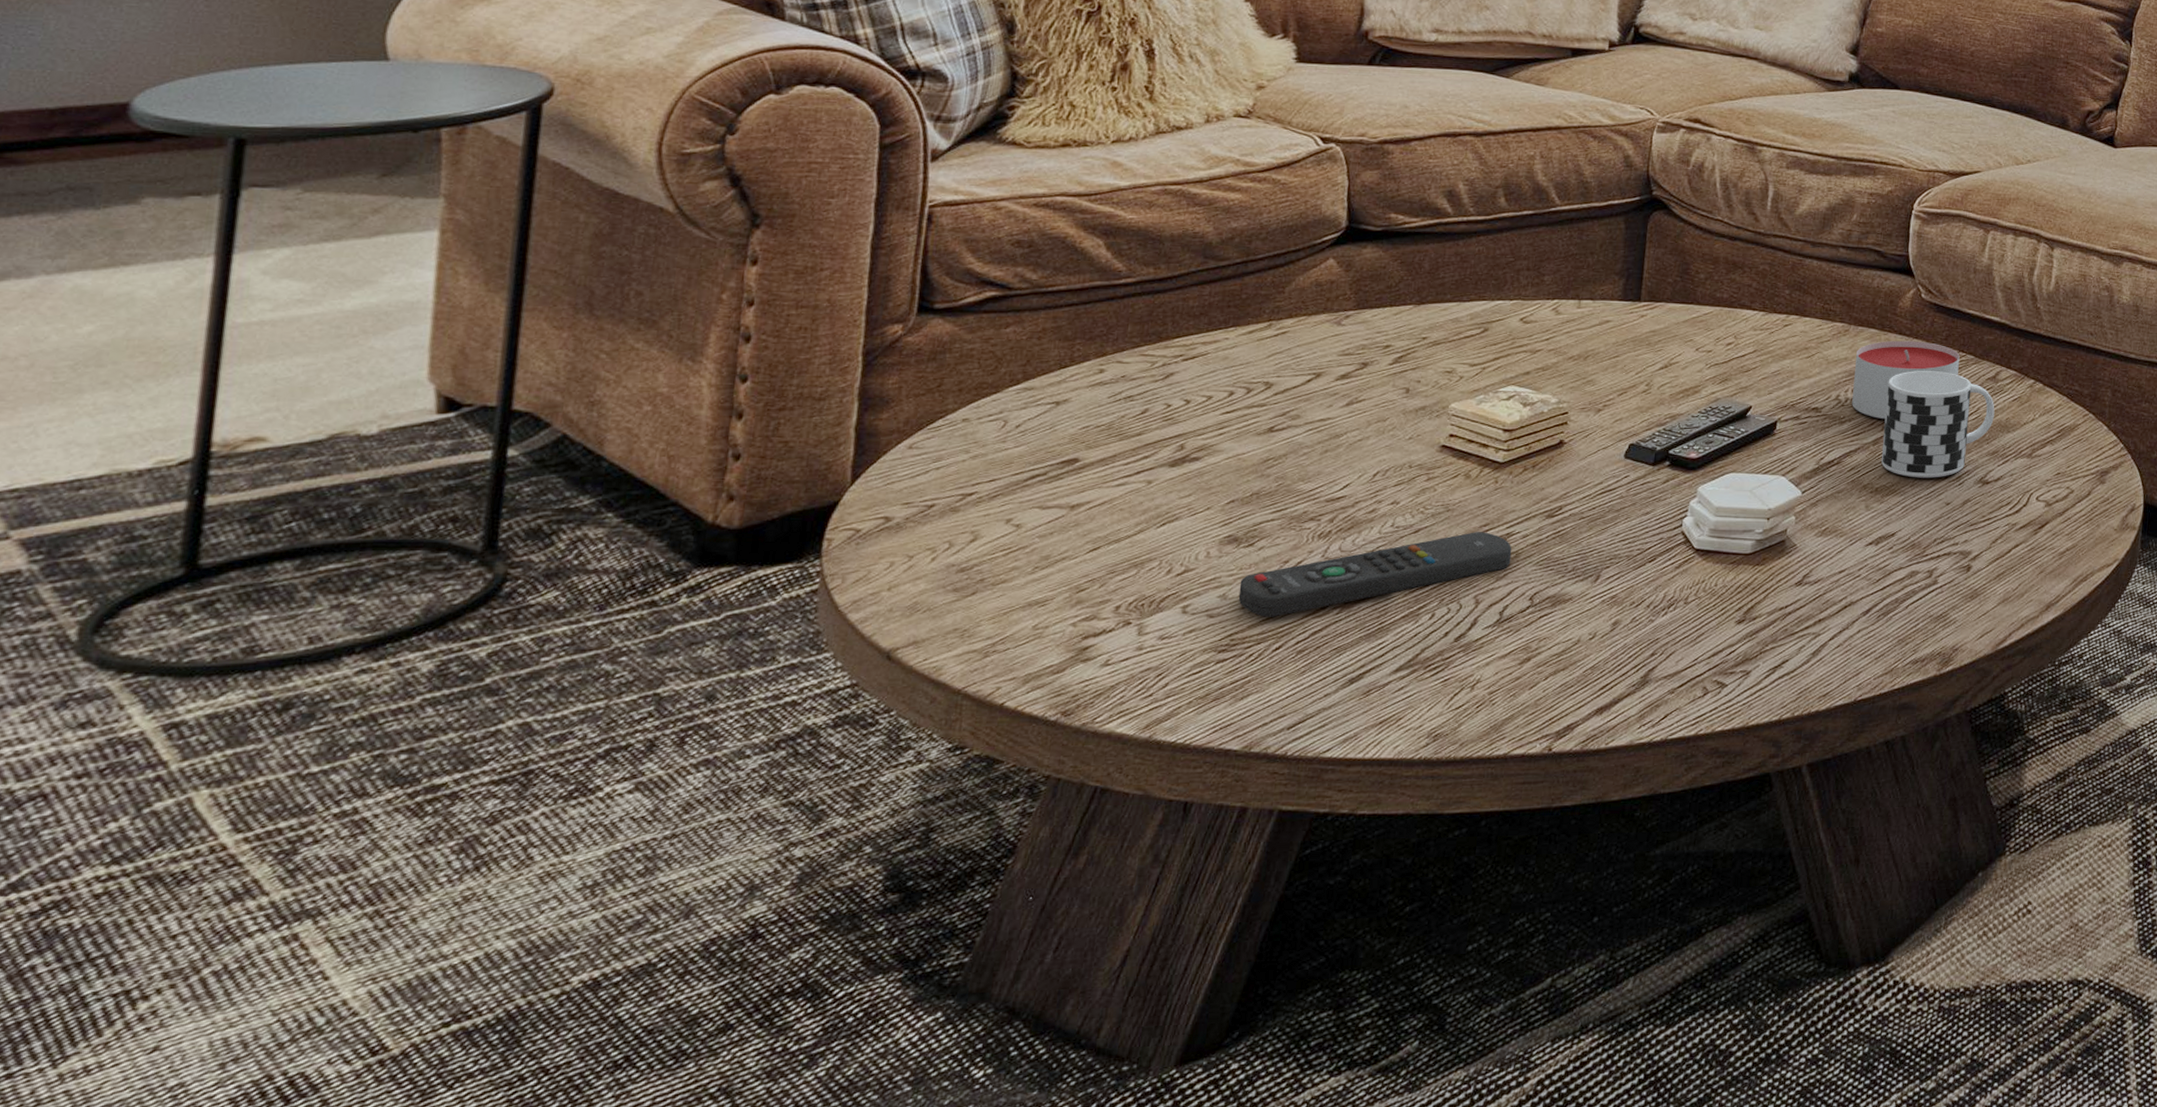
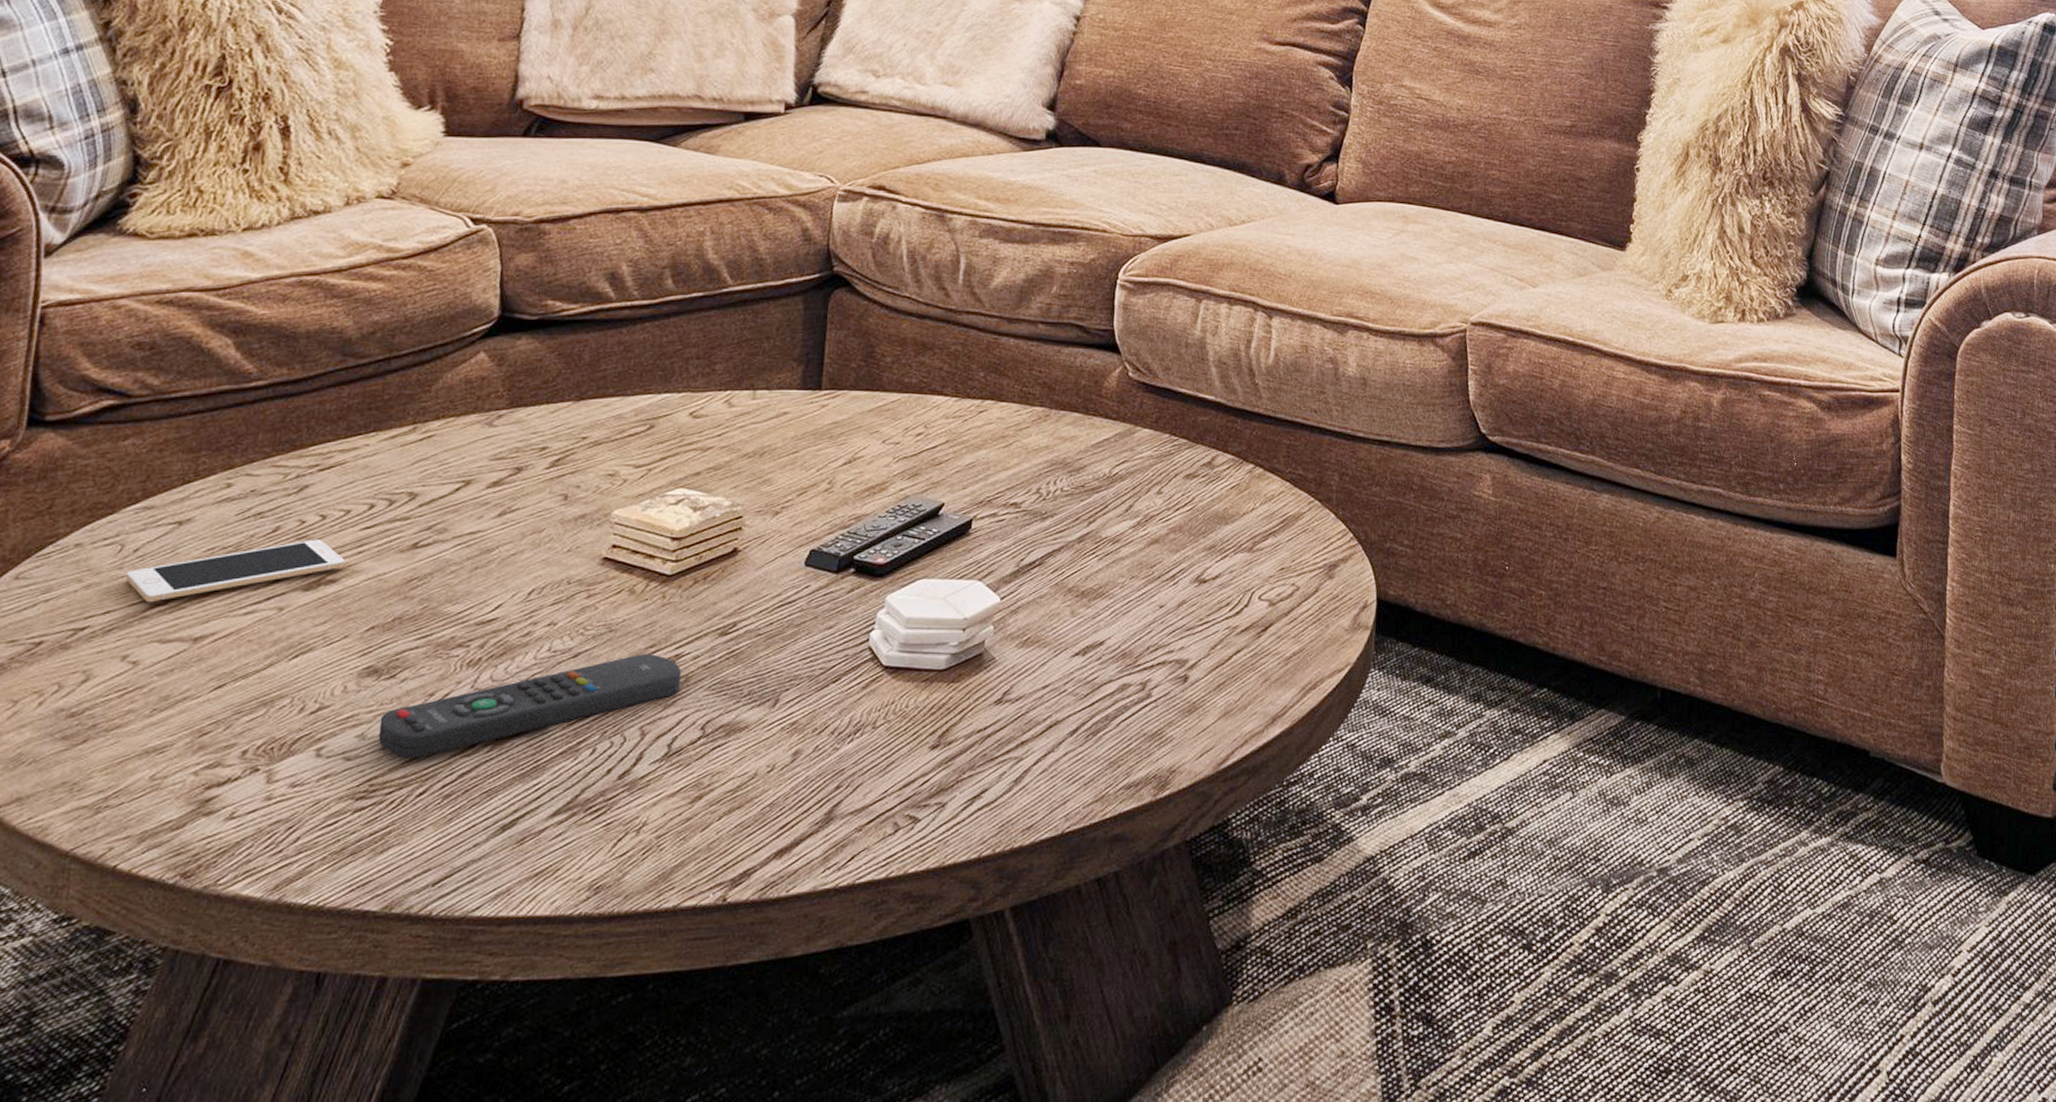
cell phone: none [1008,421,1208,473] -> present [125,539,345,603]
candle: present [1852,340,1960,420] -> none [1054,425,1172,514]
cup: present [1881,371,1995,478] -> none [1087,458,1211,579]

